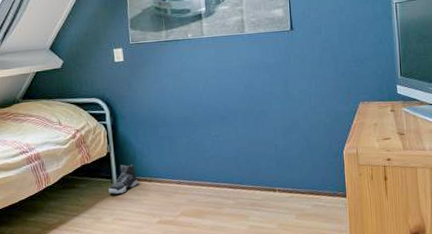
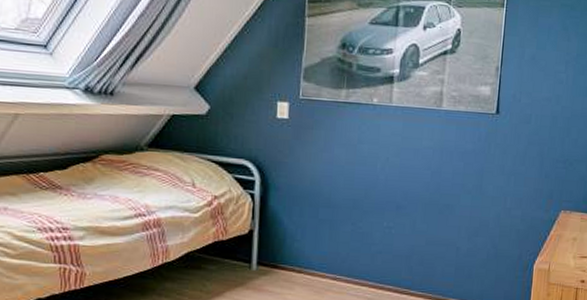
sneaker: present [108,164,138,194] -> none [244,247,283,283]

